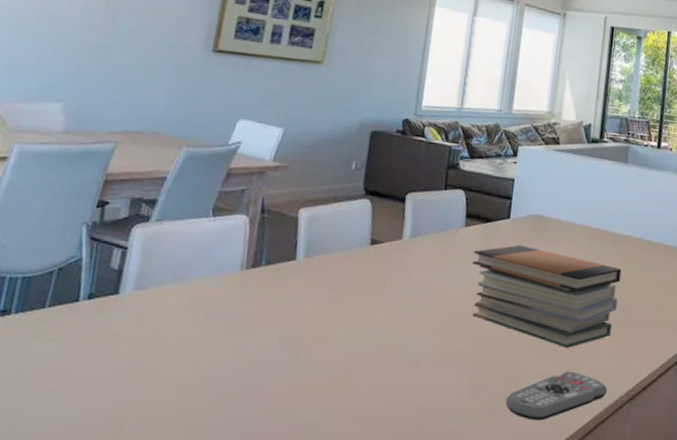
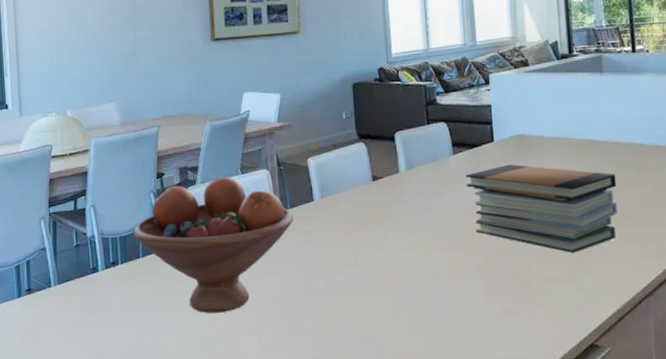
fruit bowl: none [43,217,267,388] -> present [133,177,294,313]
remote control: present [505,372,608,421] -> none [522,274,623,320]

